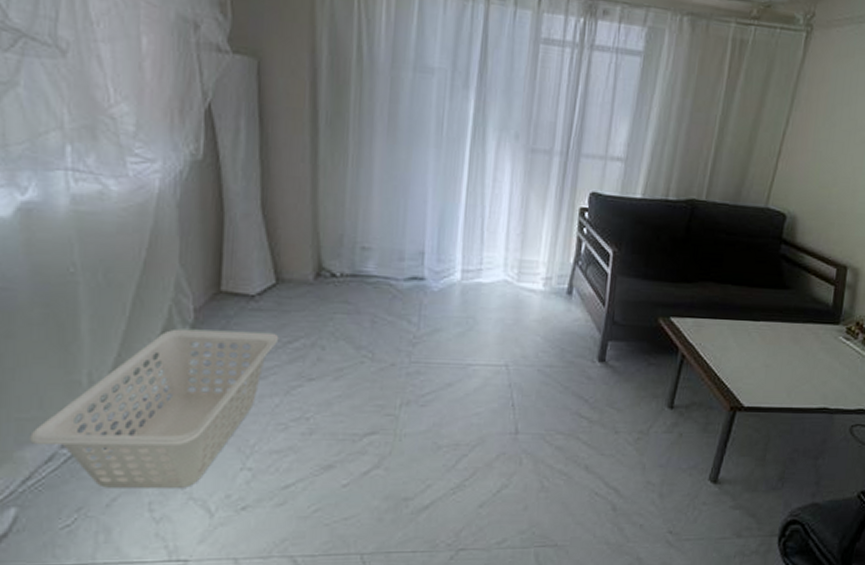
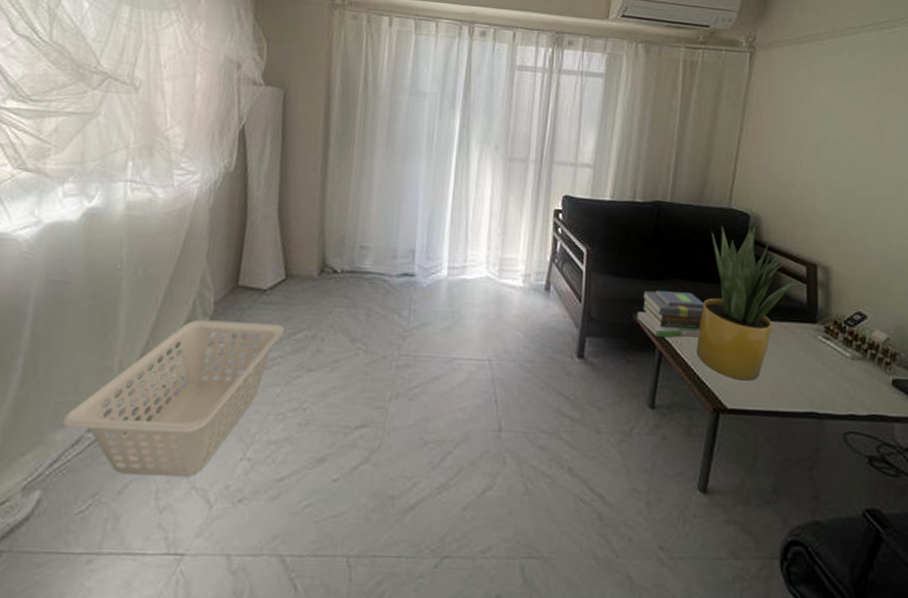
books: none [662,293,731,340] -> present [637,290,704,338]
planter: none [718,226,824,380] -> present [696,226,795,381]

